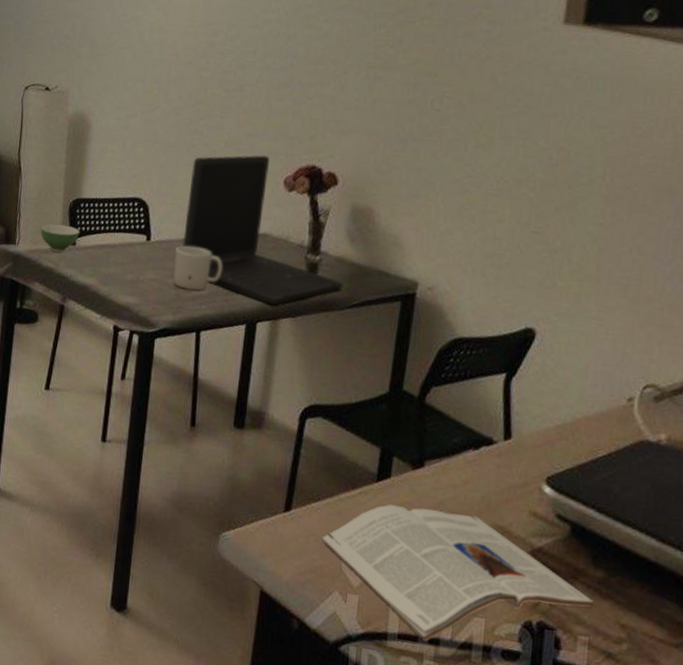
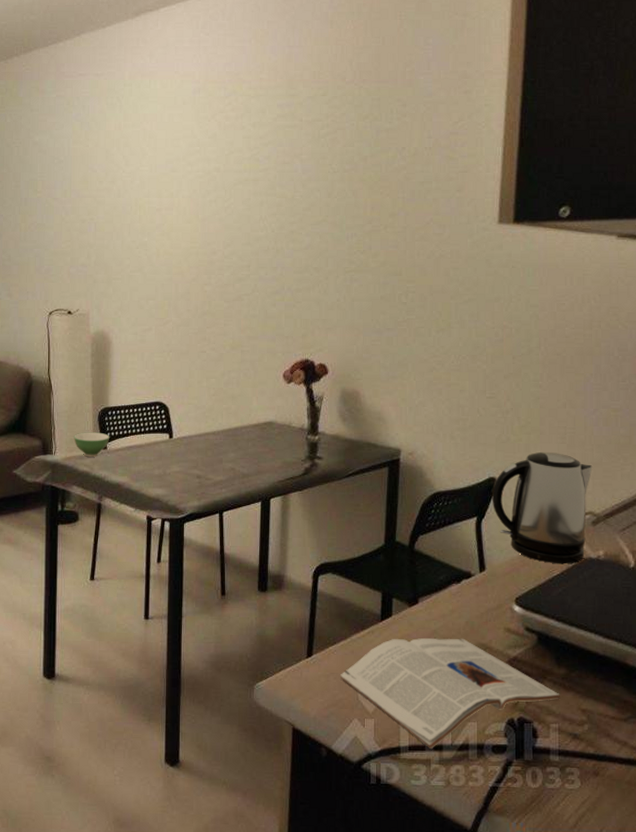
mug: present [173,245,223,291] -> none [195,439,237,477]
laptop: present [182,155,343,307] -> none [201,354,340,484]
kettle: none [527,304,661,445] -> present [492,451,593,563]

